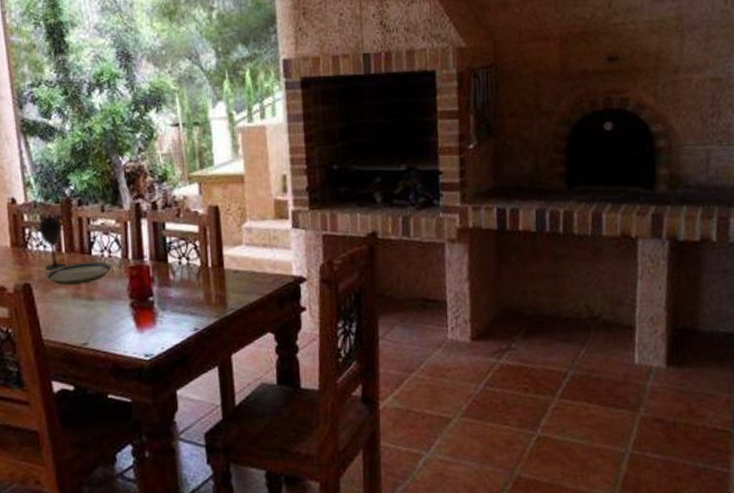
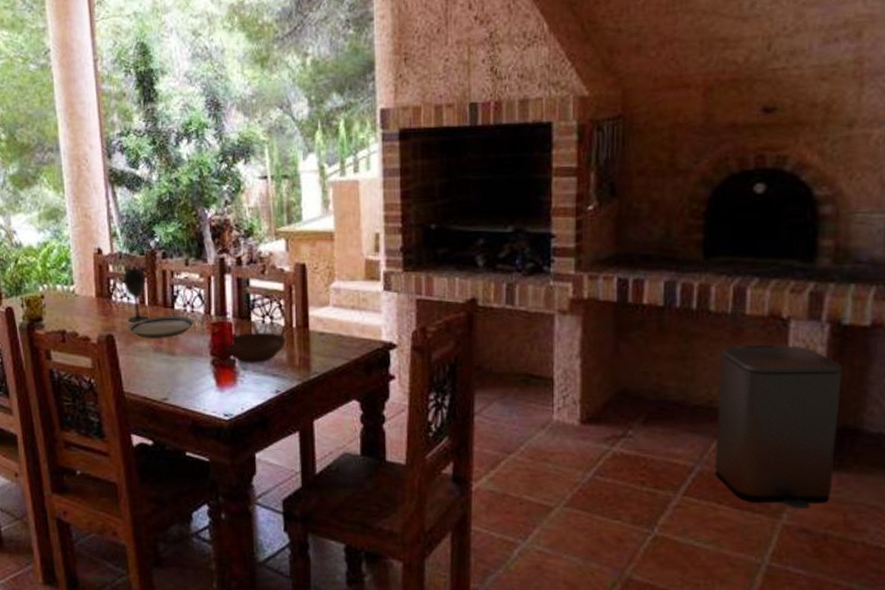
bowl: none [141,272,203,305] -> present [222,331,287,364]
pedal bin: none [584,261,681,402] -> present [715,345,843,509]

